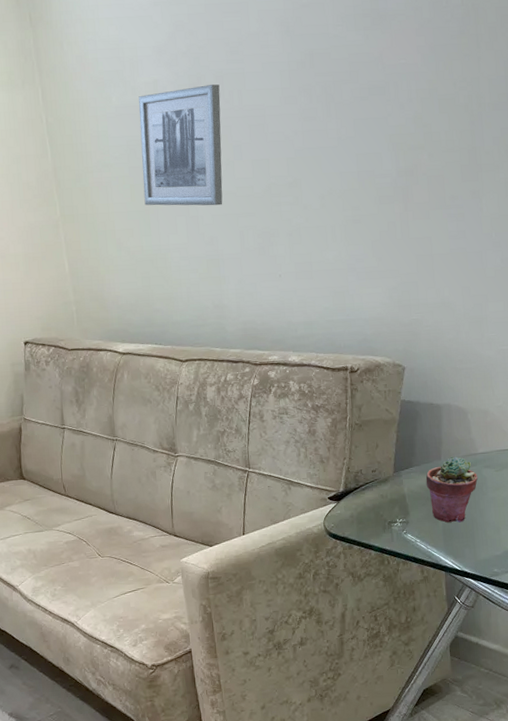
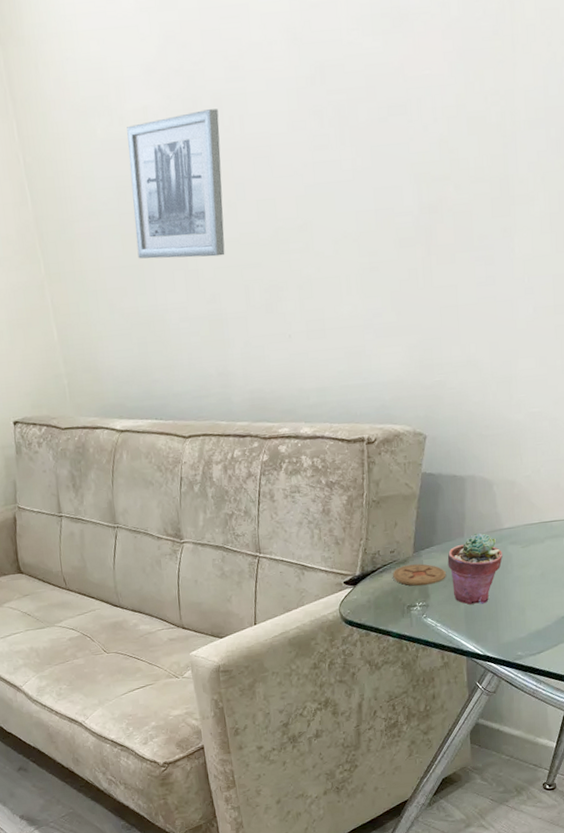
coaster: none [374,483,425,504] -> present [393,563,446,586]

